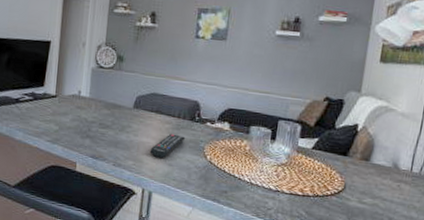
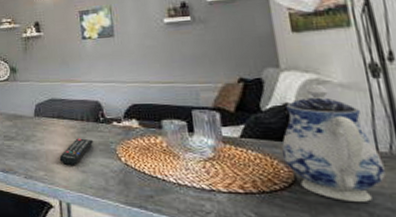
teapot: none [340,111,412,210] -> present [281,85,386,203]

